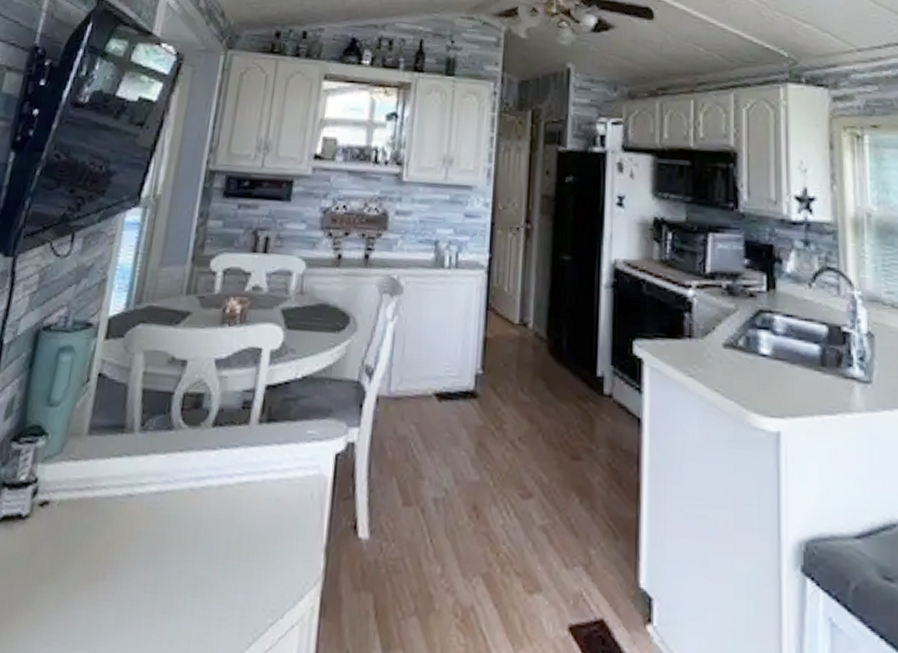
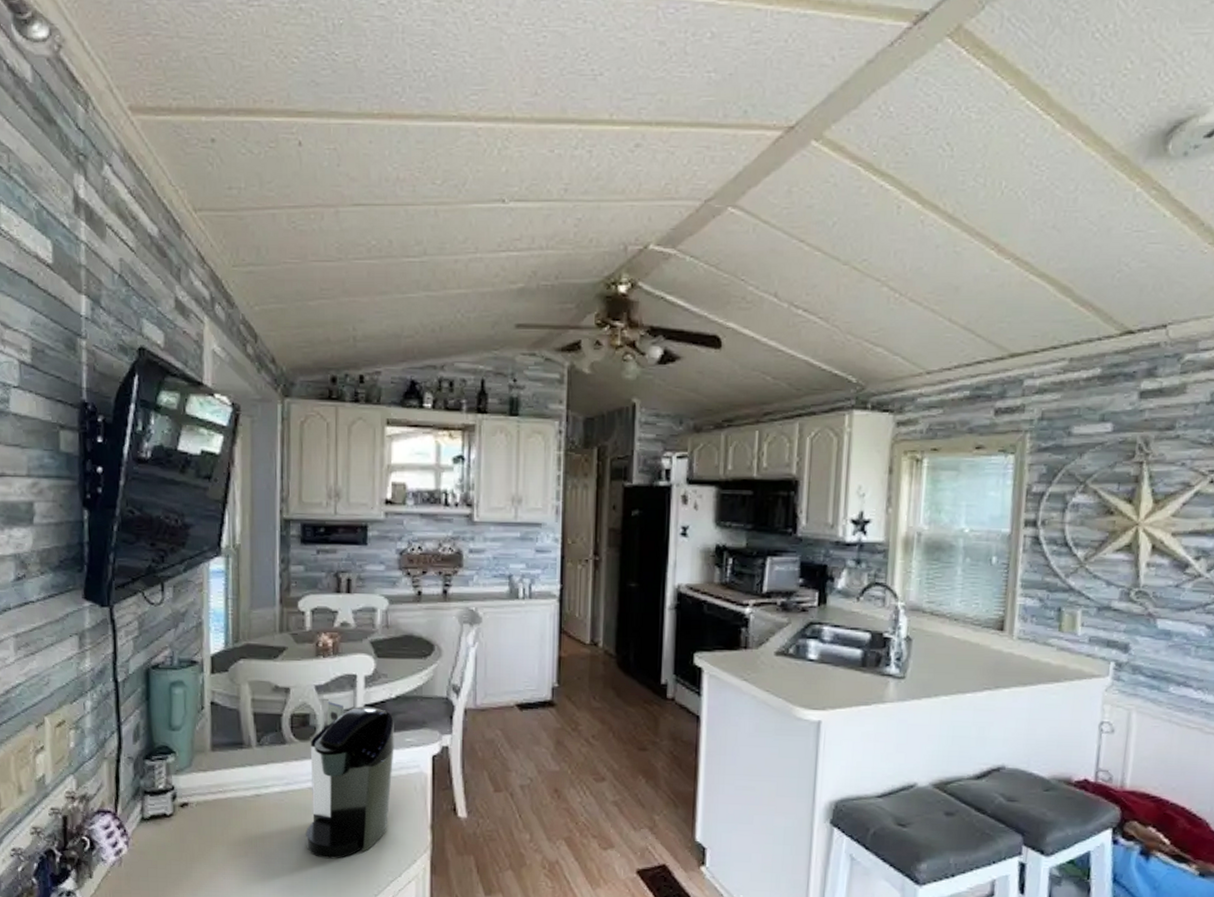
coffee maker: none [175,379,297,589] -> present [306,702,394,859]

